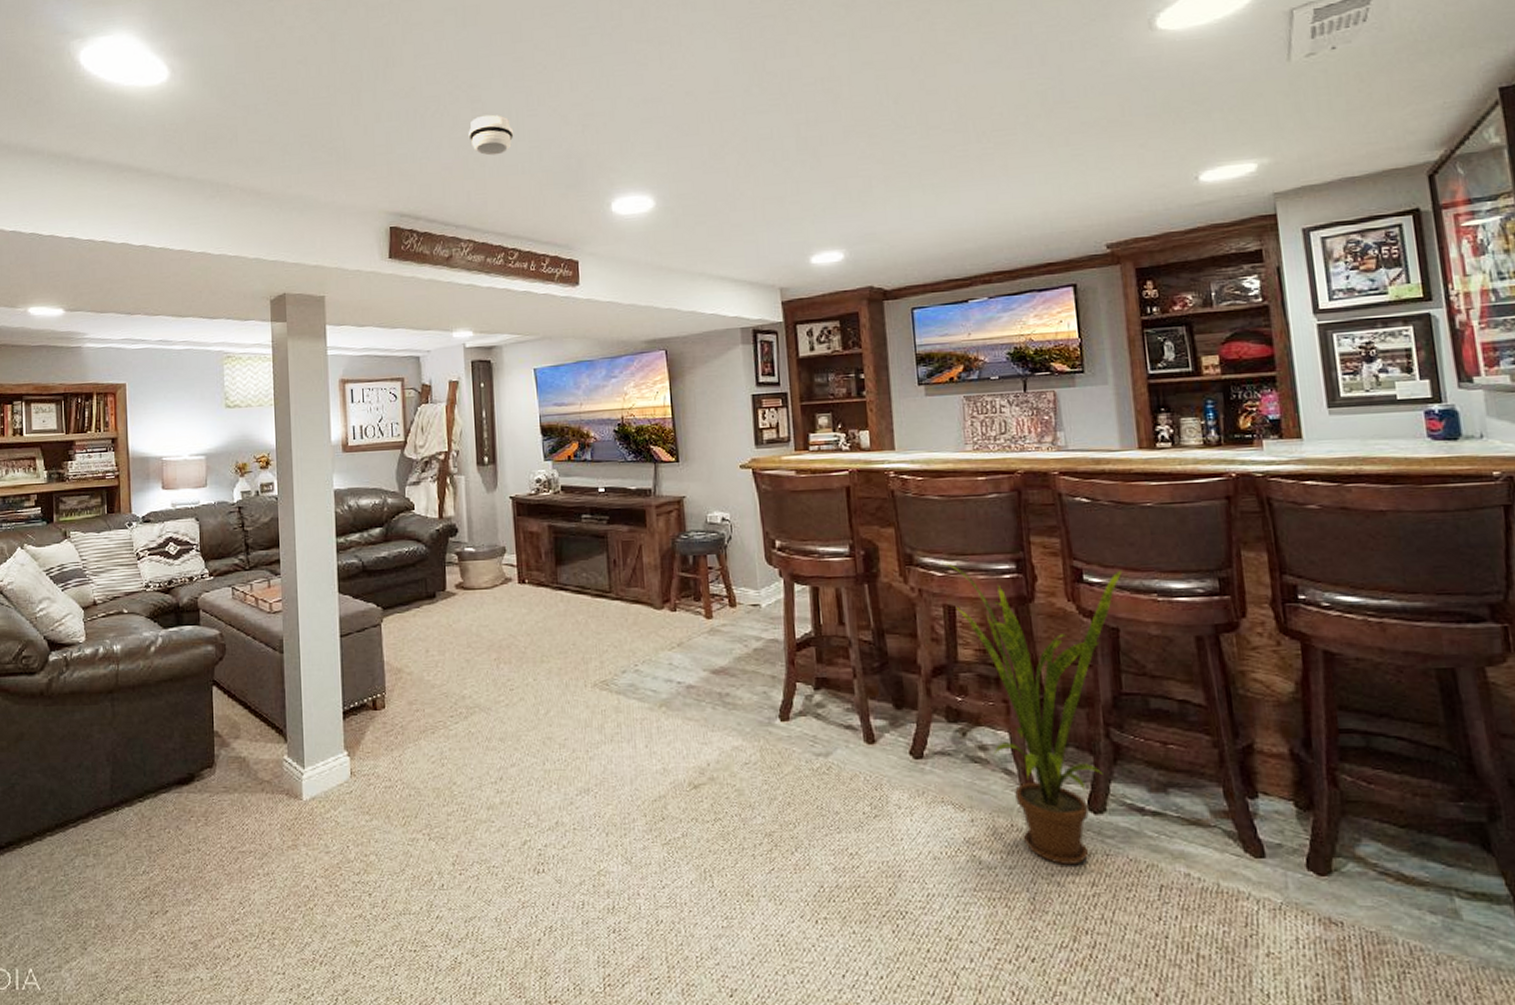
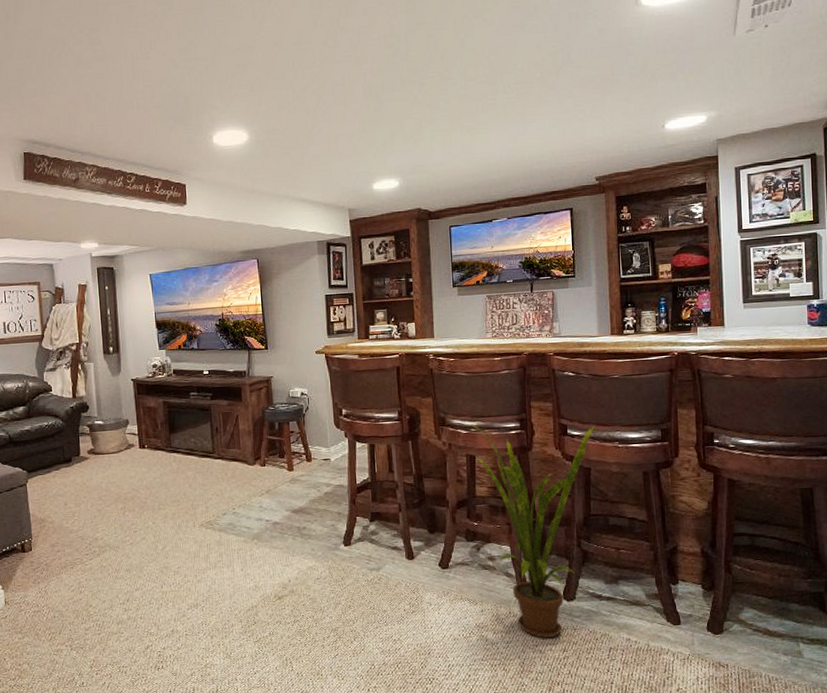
smoke detector: present [468,114,514,156] -> none [90,56,130,92]

